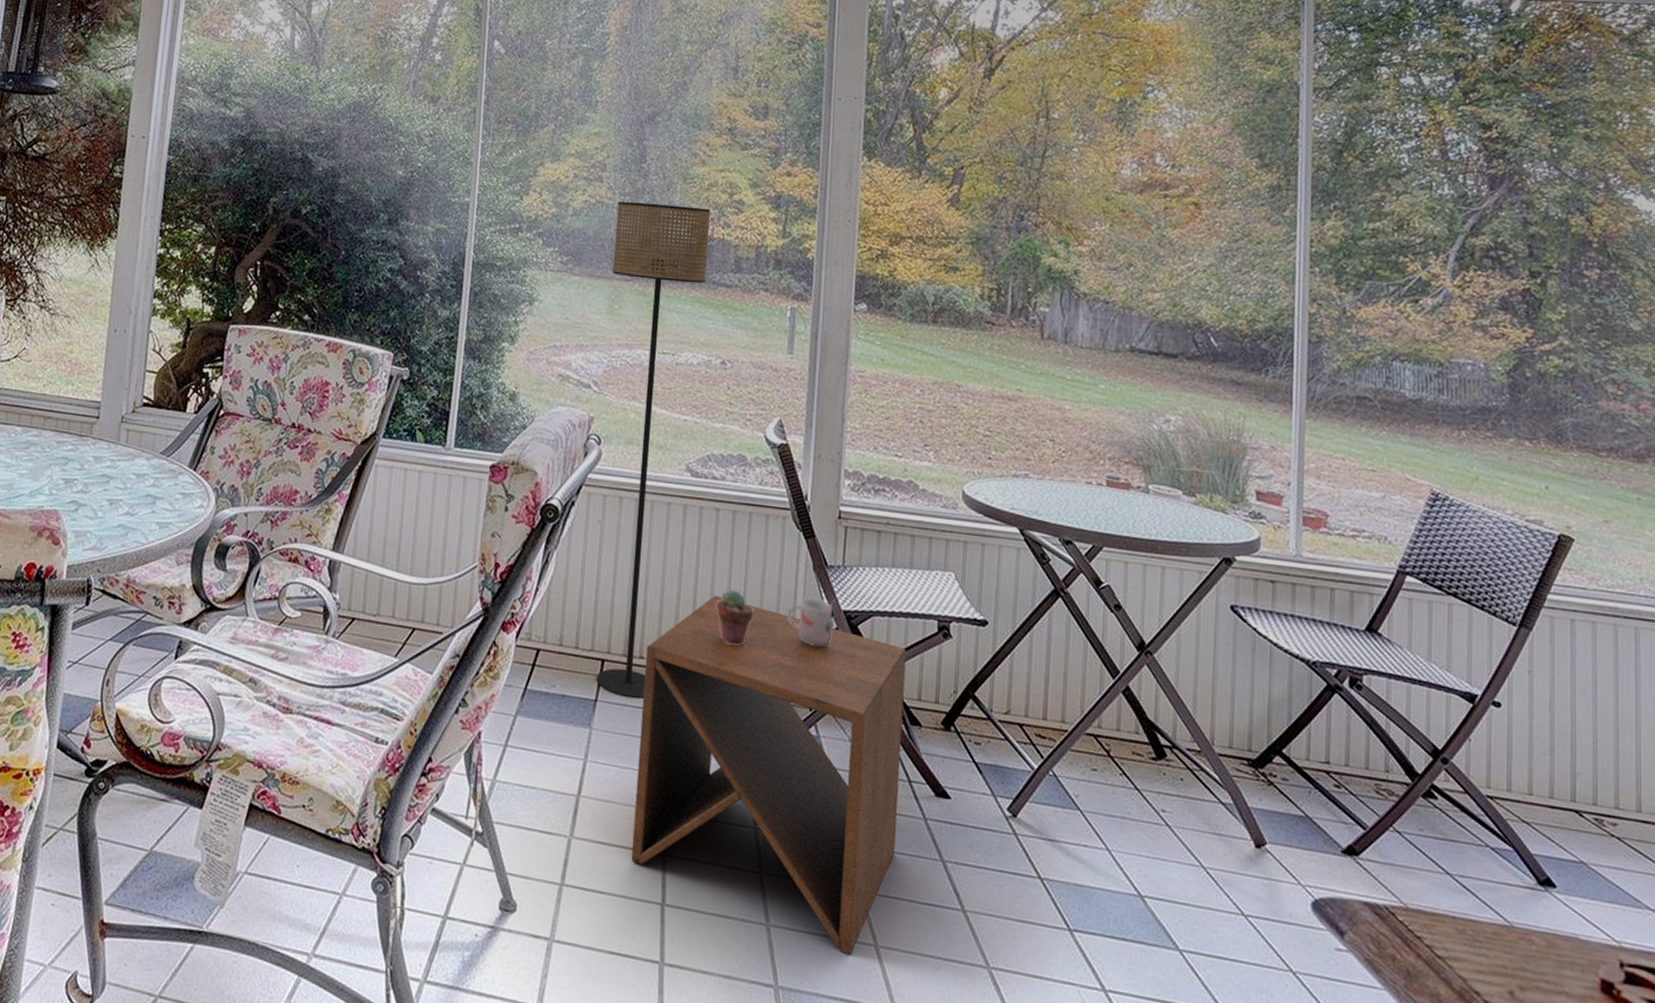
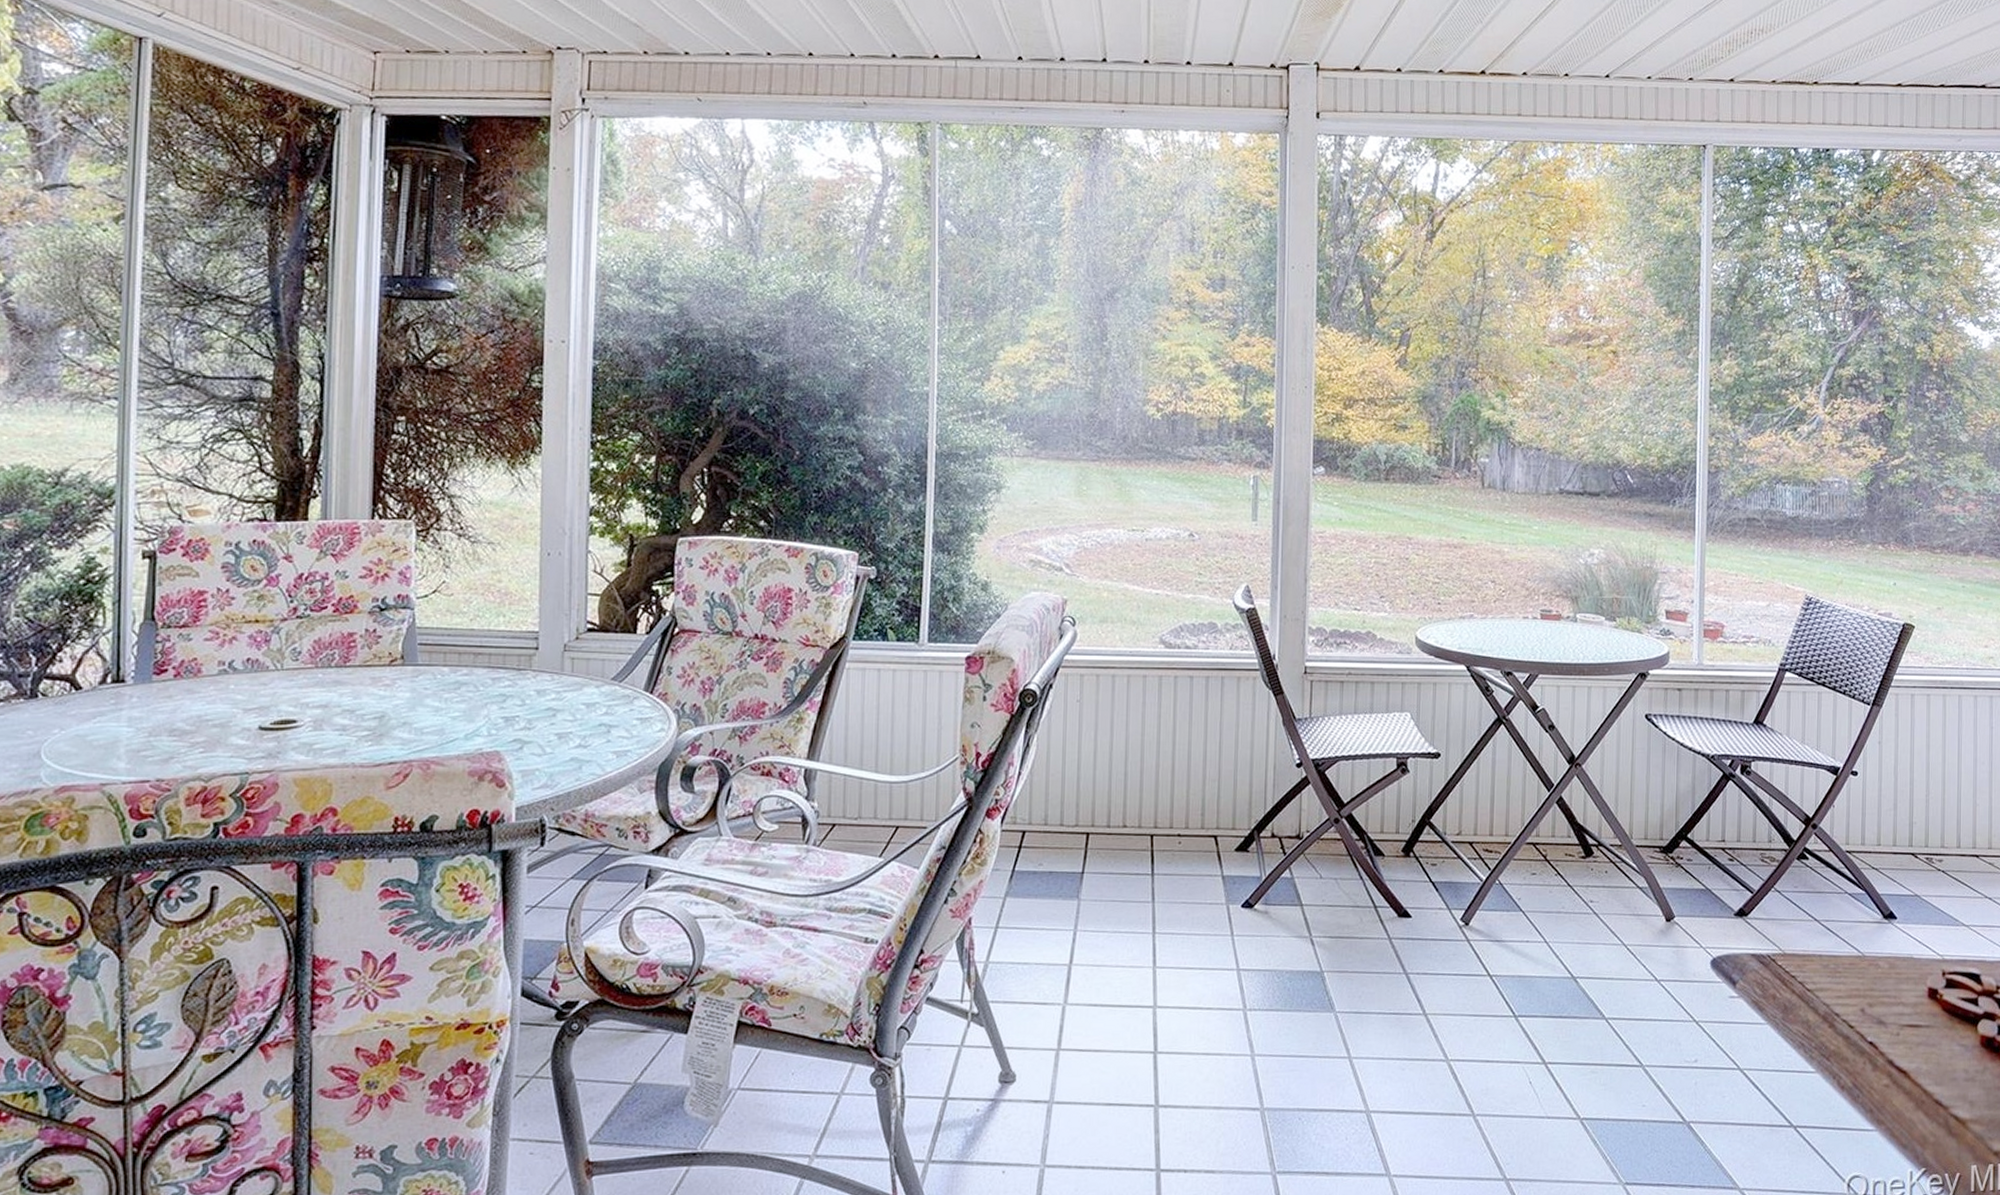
floor lamp: present [597,201,711,699] -> none [1078,381,1174,866]
side table: present [631,596,906,956] -> none [1123,759,1369,1070]
potted succulent: present [716,589,755,646] -> none [1193,752,1230,803]
mug: present [787,598,837,647] -> none [1260,748,1305,796]

